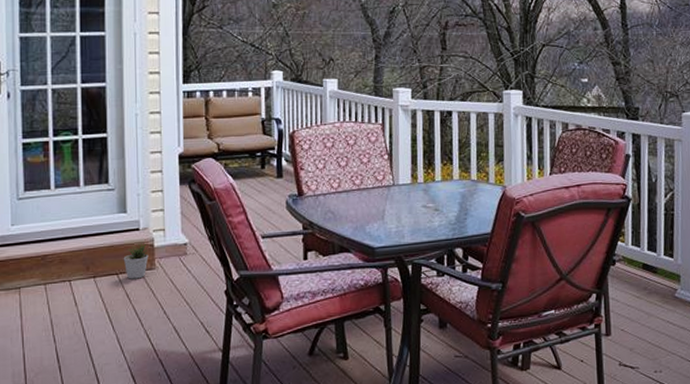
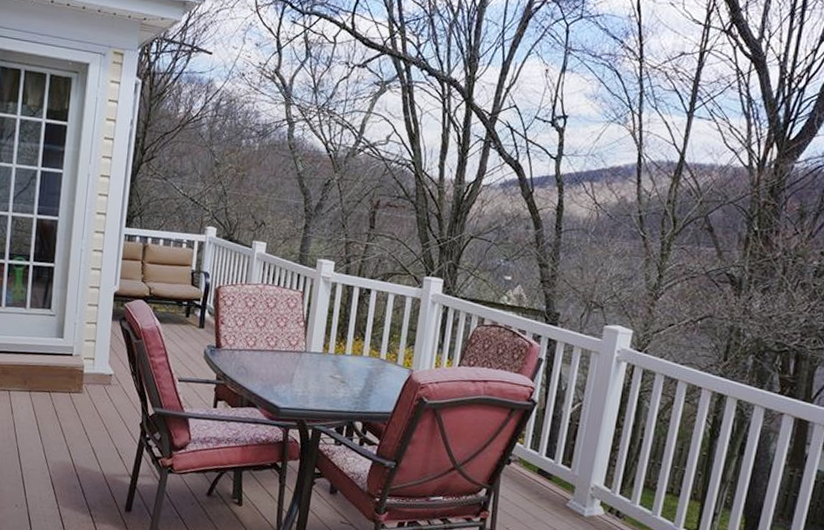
potted plant: present [123,243,149,279] -> none [56,367,78,399]

